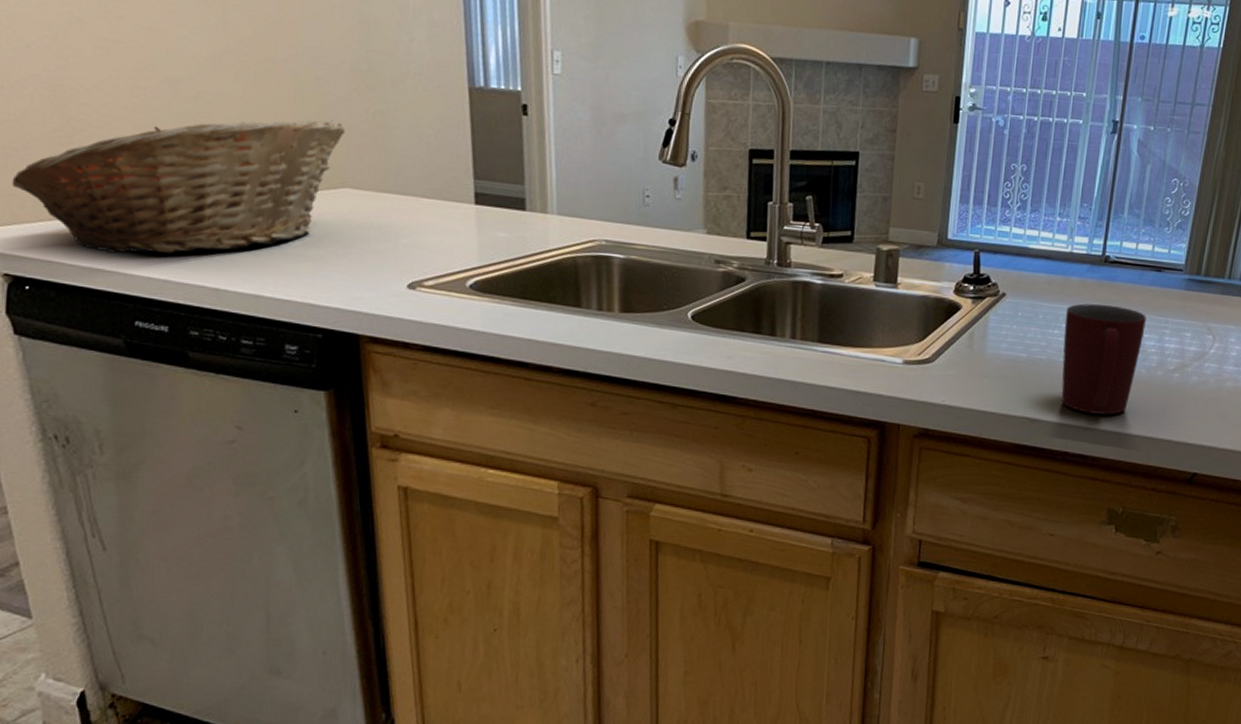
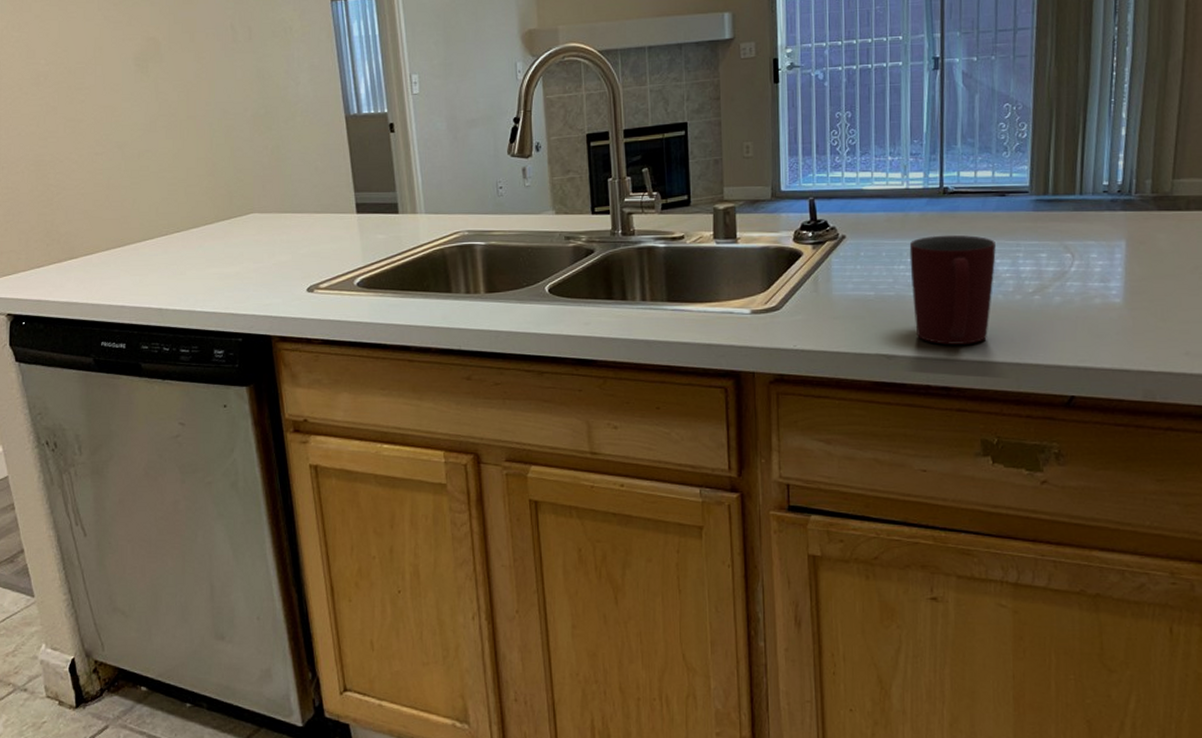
fruit basket: present [12,120,345,254] -> none [11,159,251,290]

